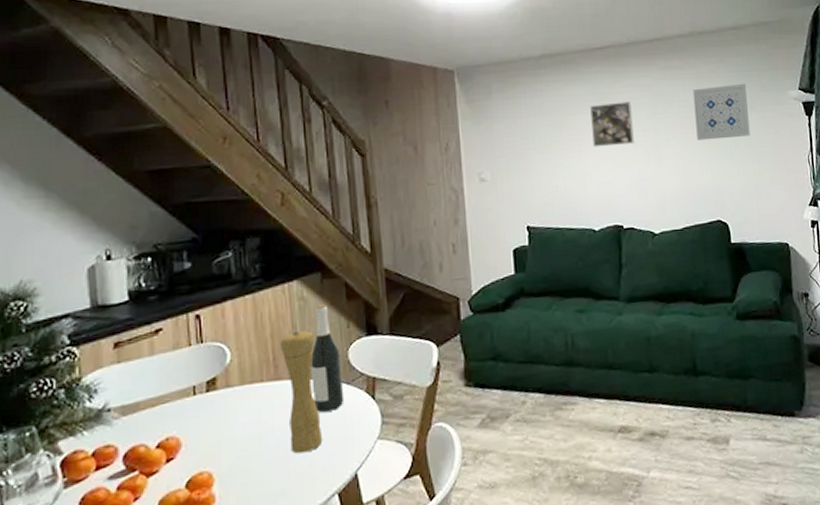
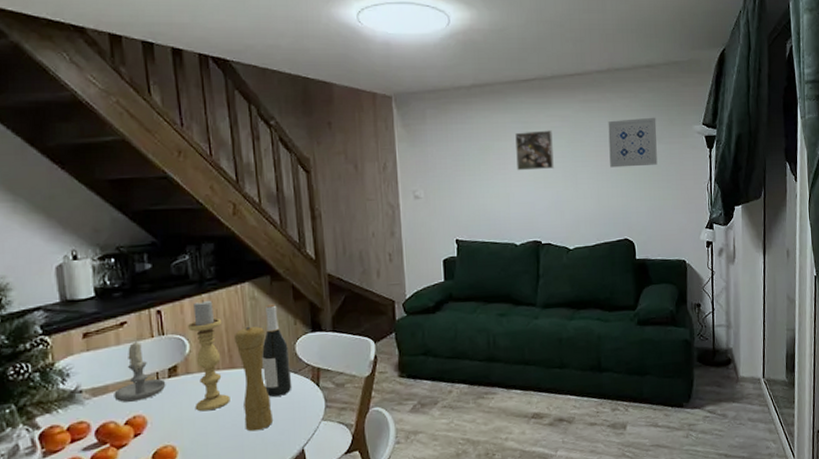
candle: none [145,349,204,422] -> present [114,340,166,402]
candle holder: none [230,301,275,431] -> present [188,299,230,412]

